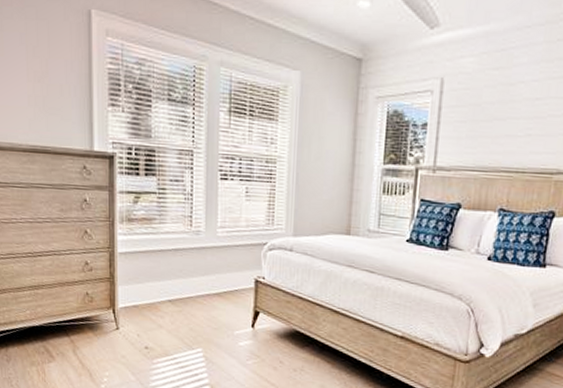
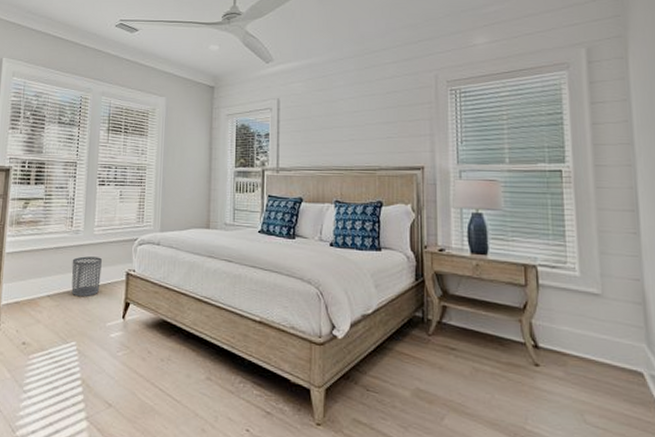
waste bin: none [193,260,227,304] -> present [71,256,102,297]

